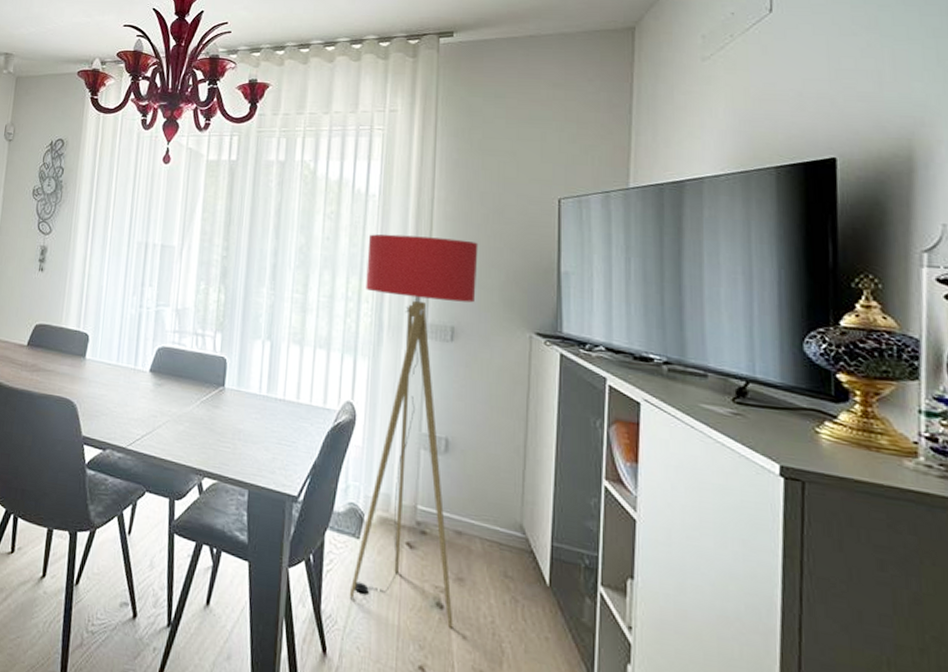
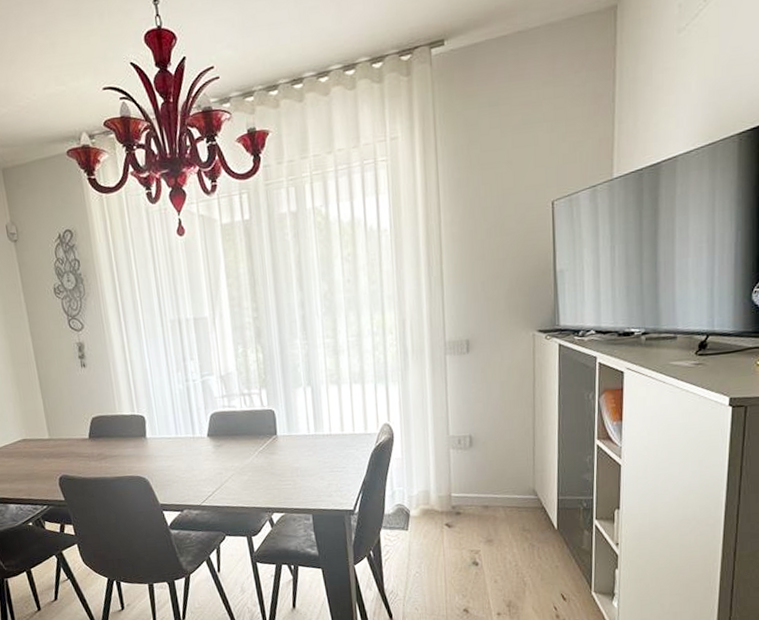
floor lamp: present [349,234,478,628] -> none [386,258,487,577]

